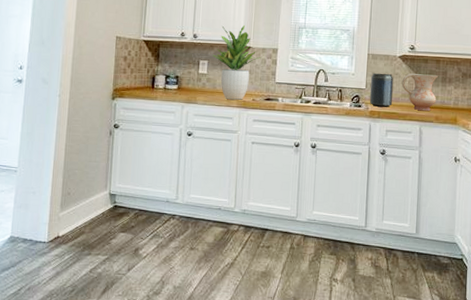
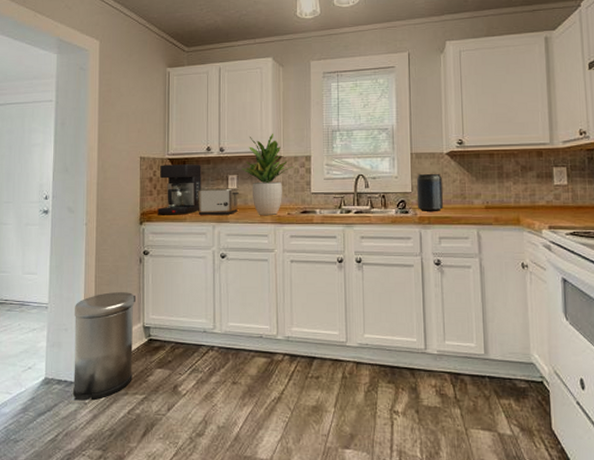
pedal bin: none [34,160,104,261] -> present [70,292,135,403]
coffee maker: none [130,45,175,94] -> present [158,164,201,215]
toaster: none [169,71,208,97] -> present [197,188,239,216]
ceramic jug: present [402,73,438,111] -> none [452,171,494,213]

